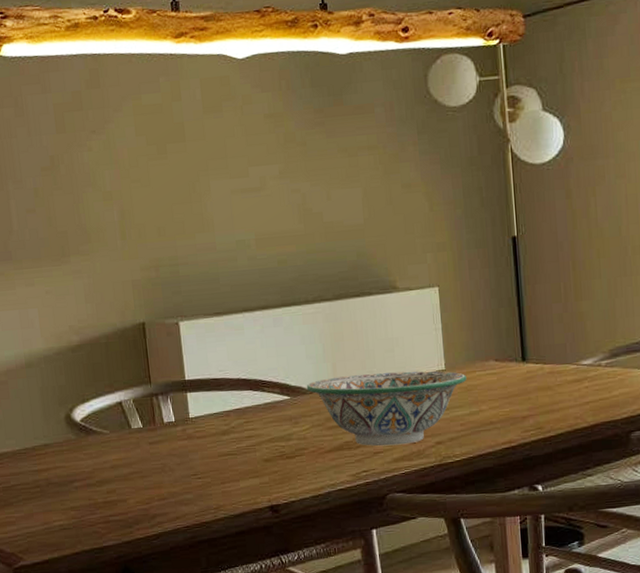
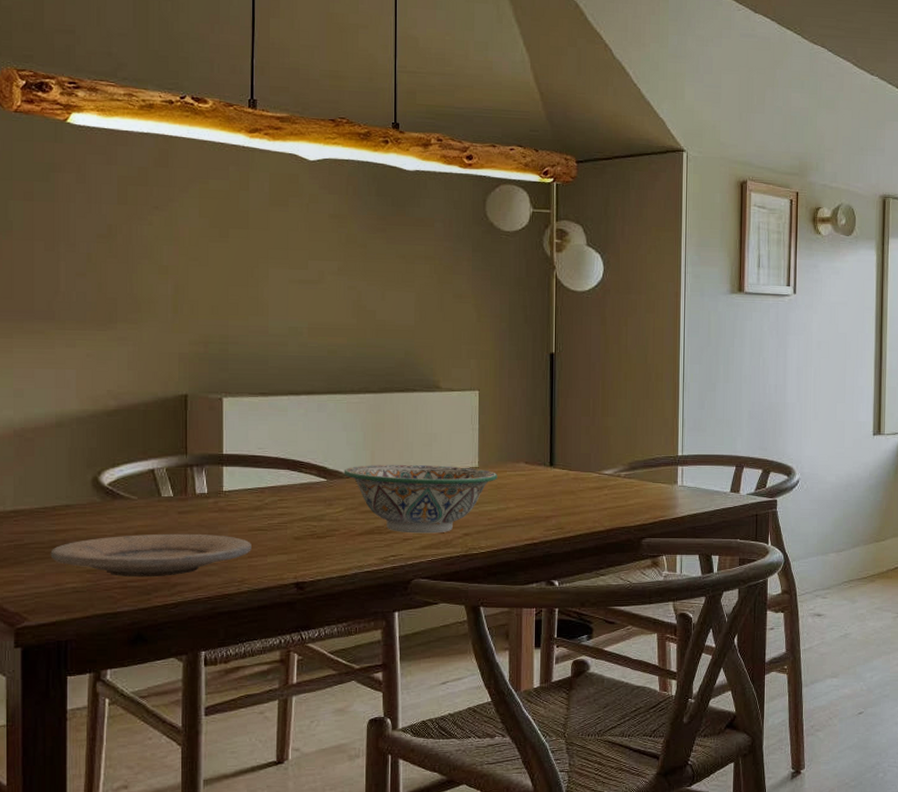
plate: none [35,463,224,512] -> present [50,533,252,578]

